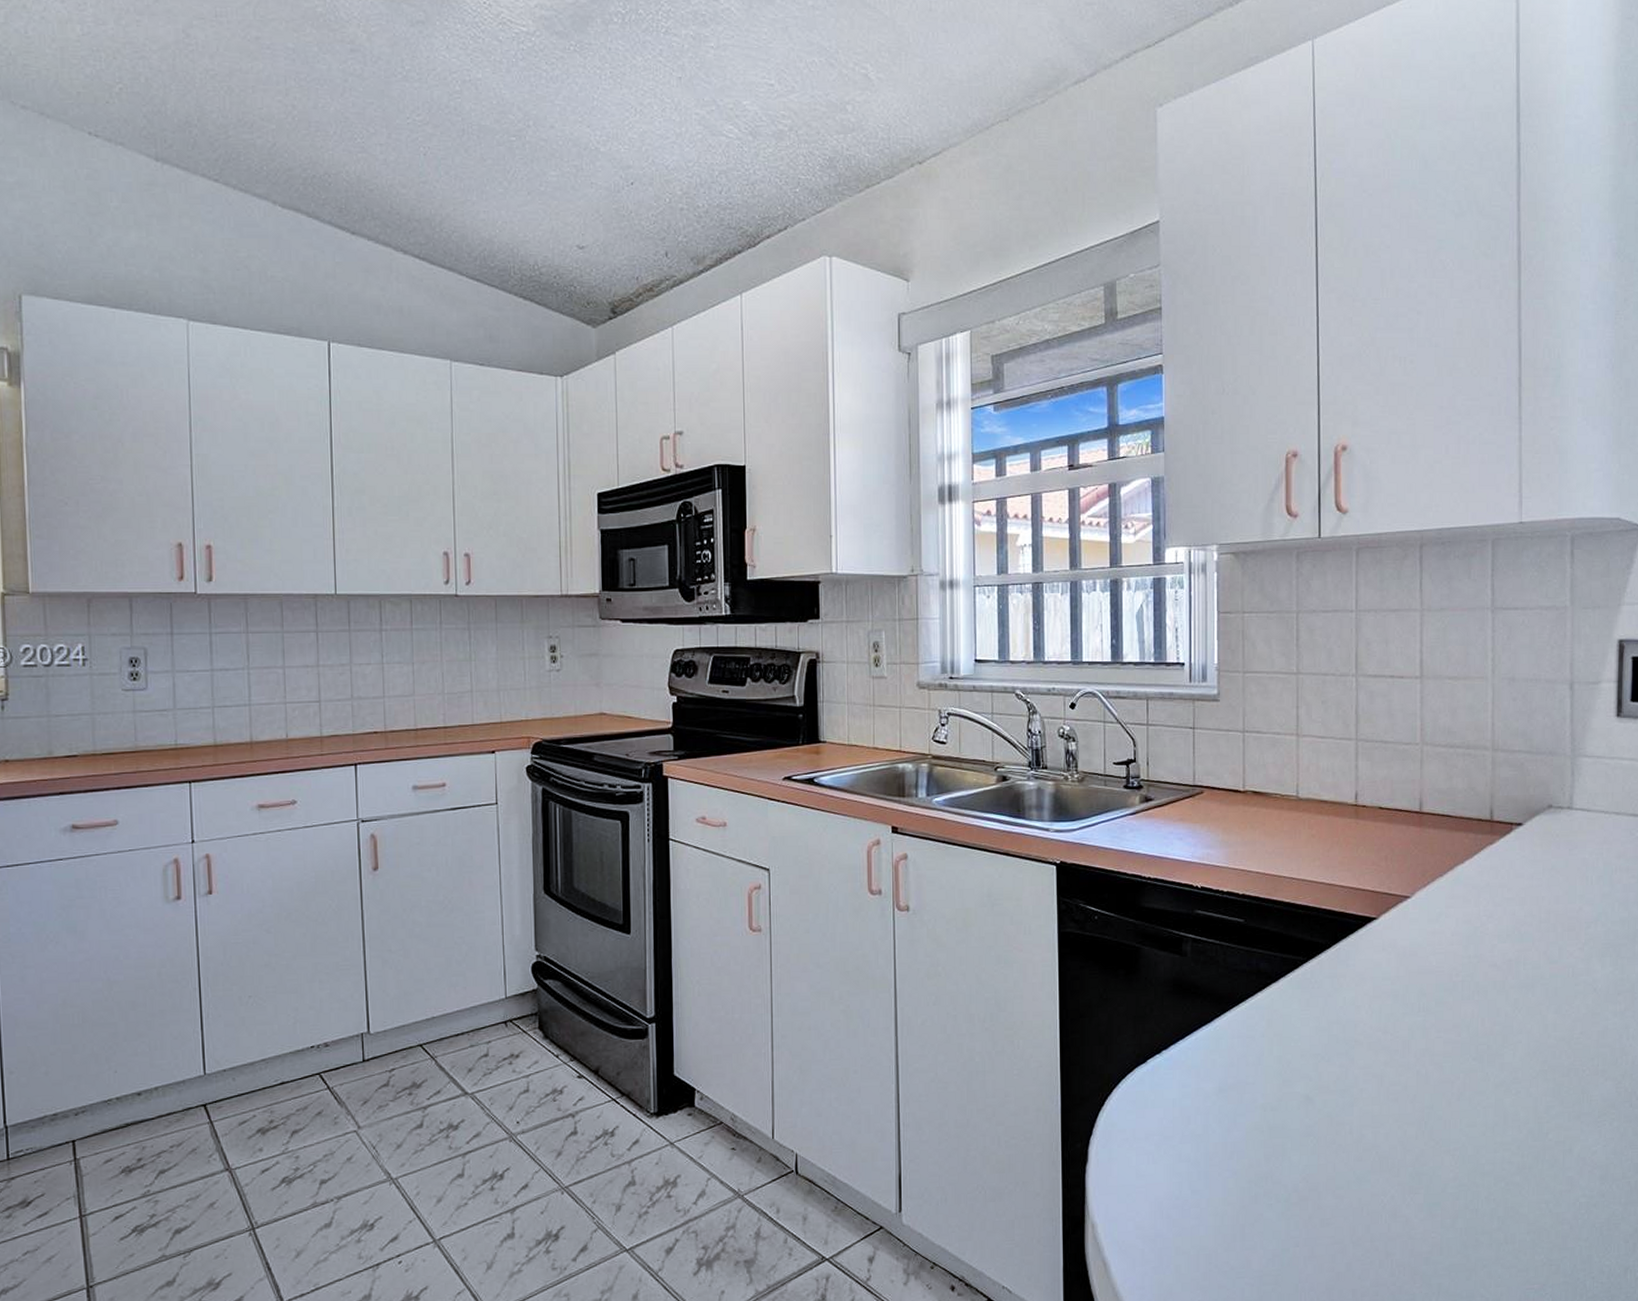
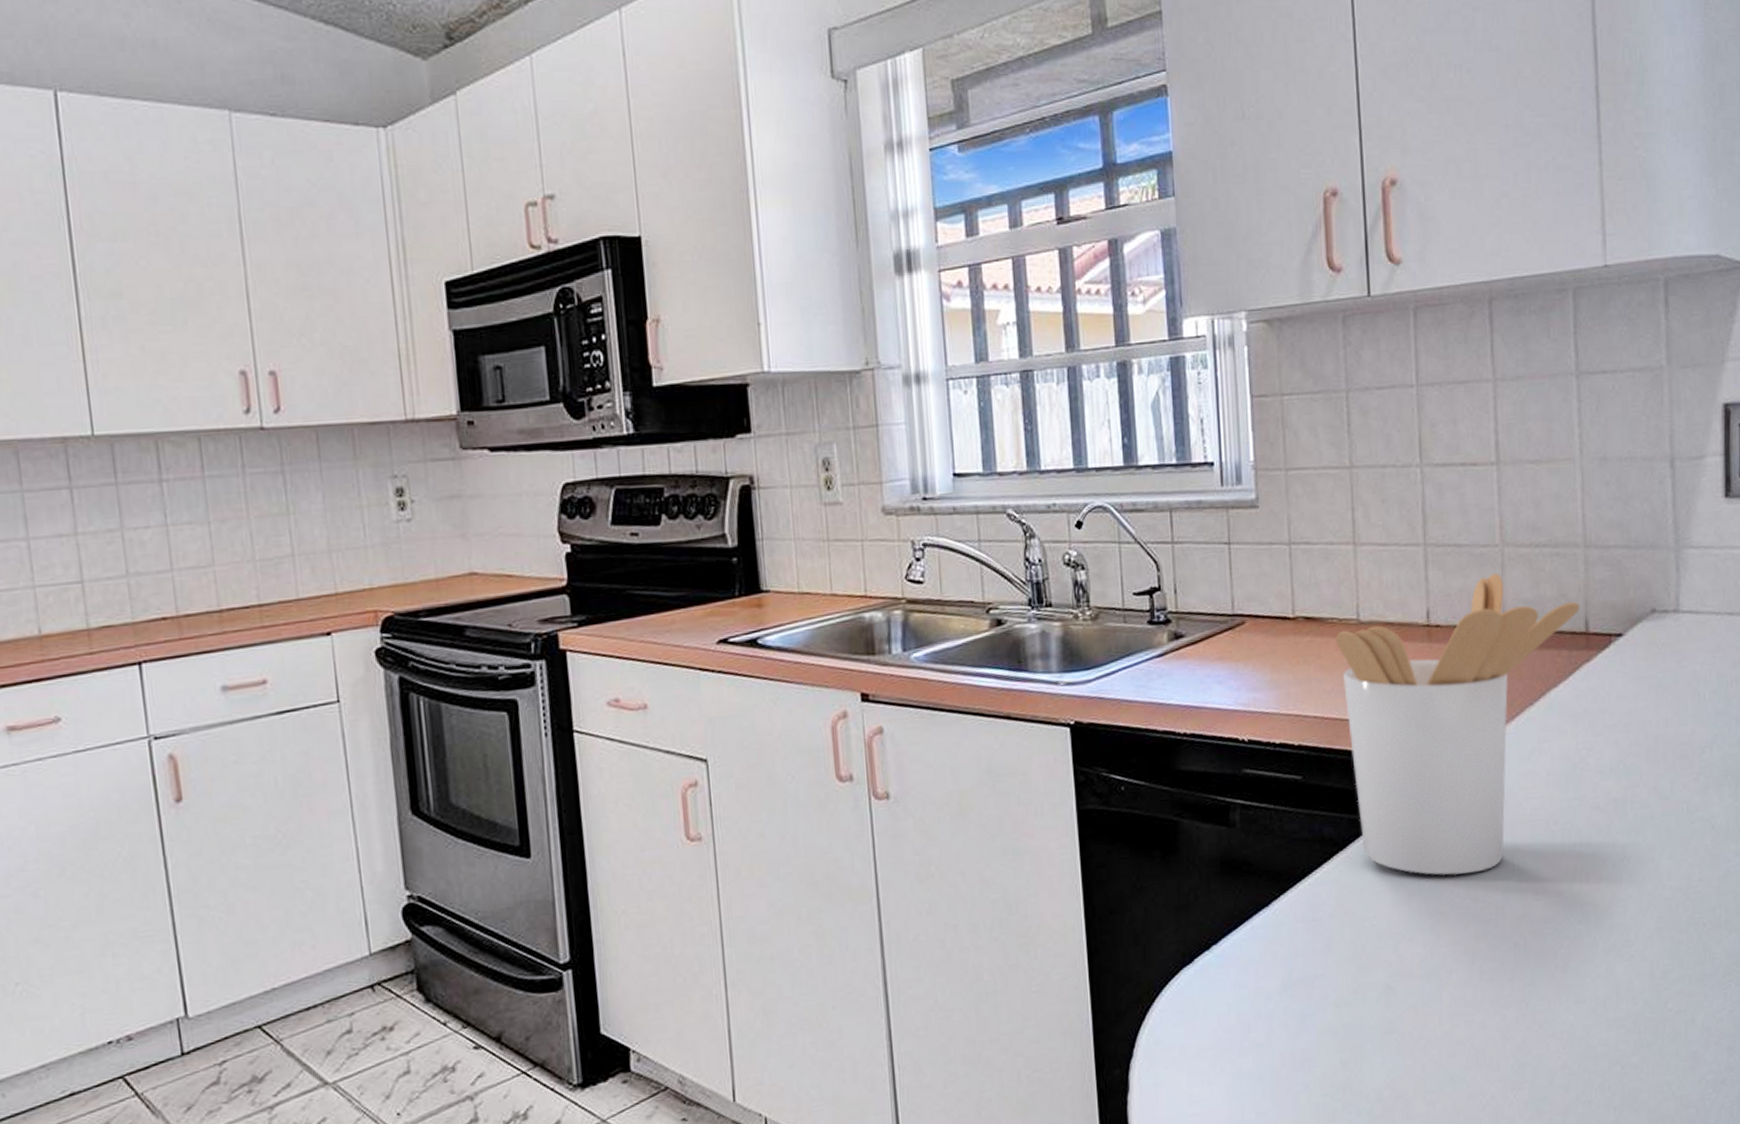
utensil holder: none [1278,766,1487,1011] -> present [1336,573,1580,876]

